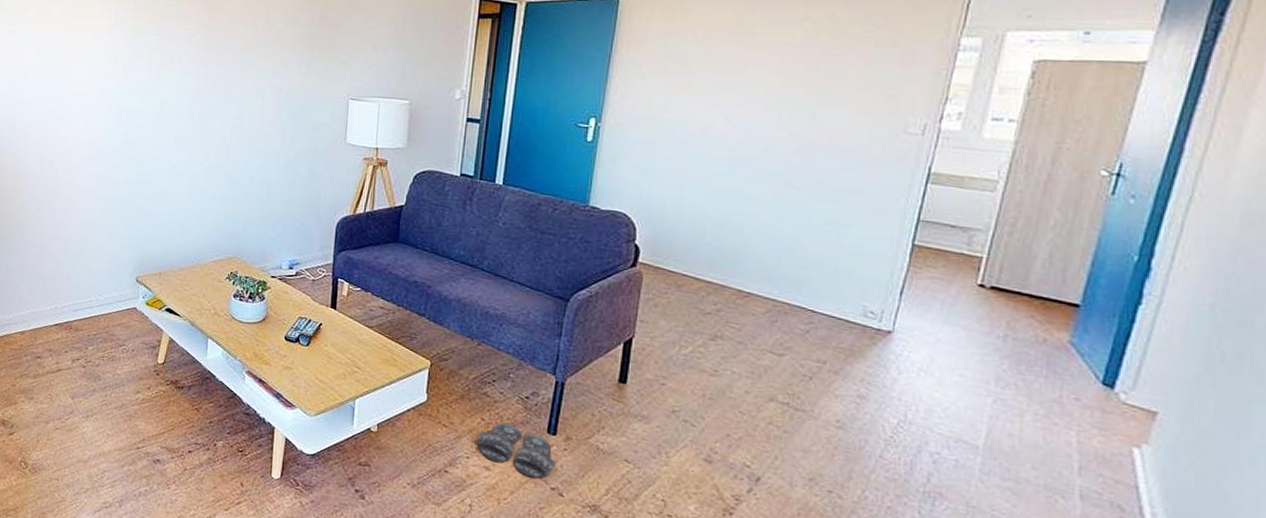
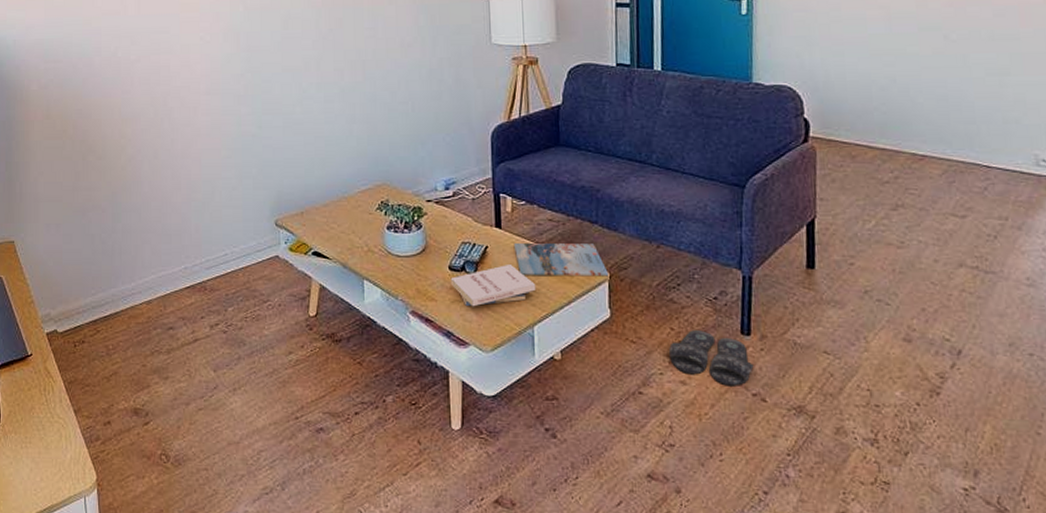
books: none [285,341,362,376] -> present [450,263,536,307]
magazine: none [345,324,431,365] -> present [513,243,609,277]

